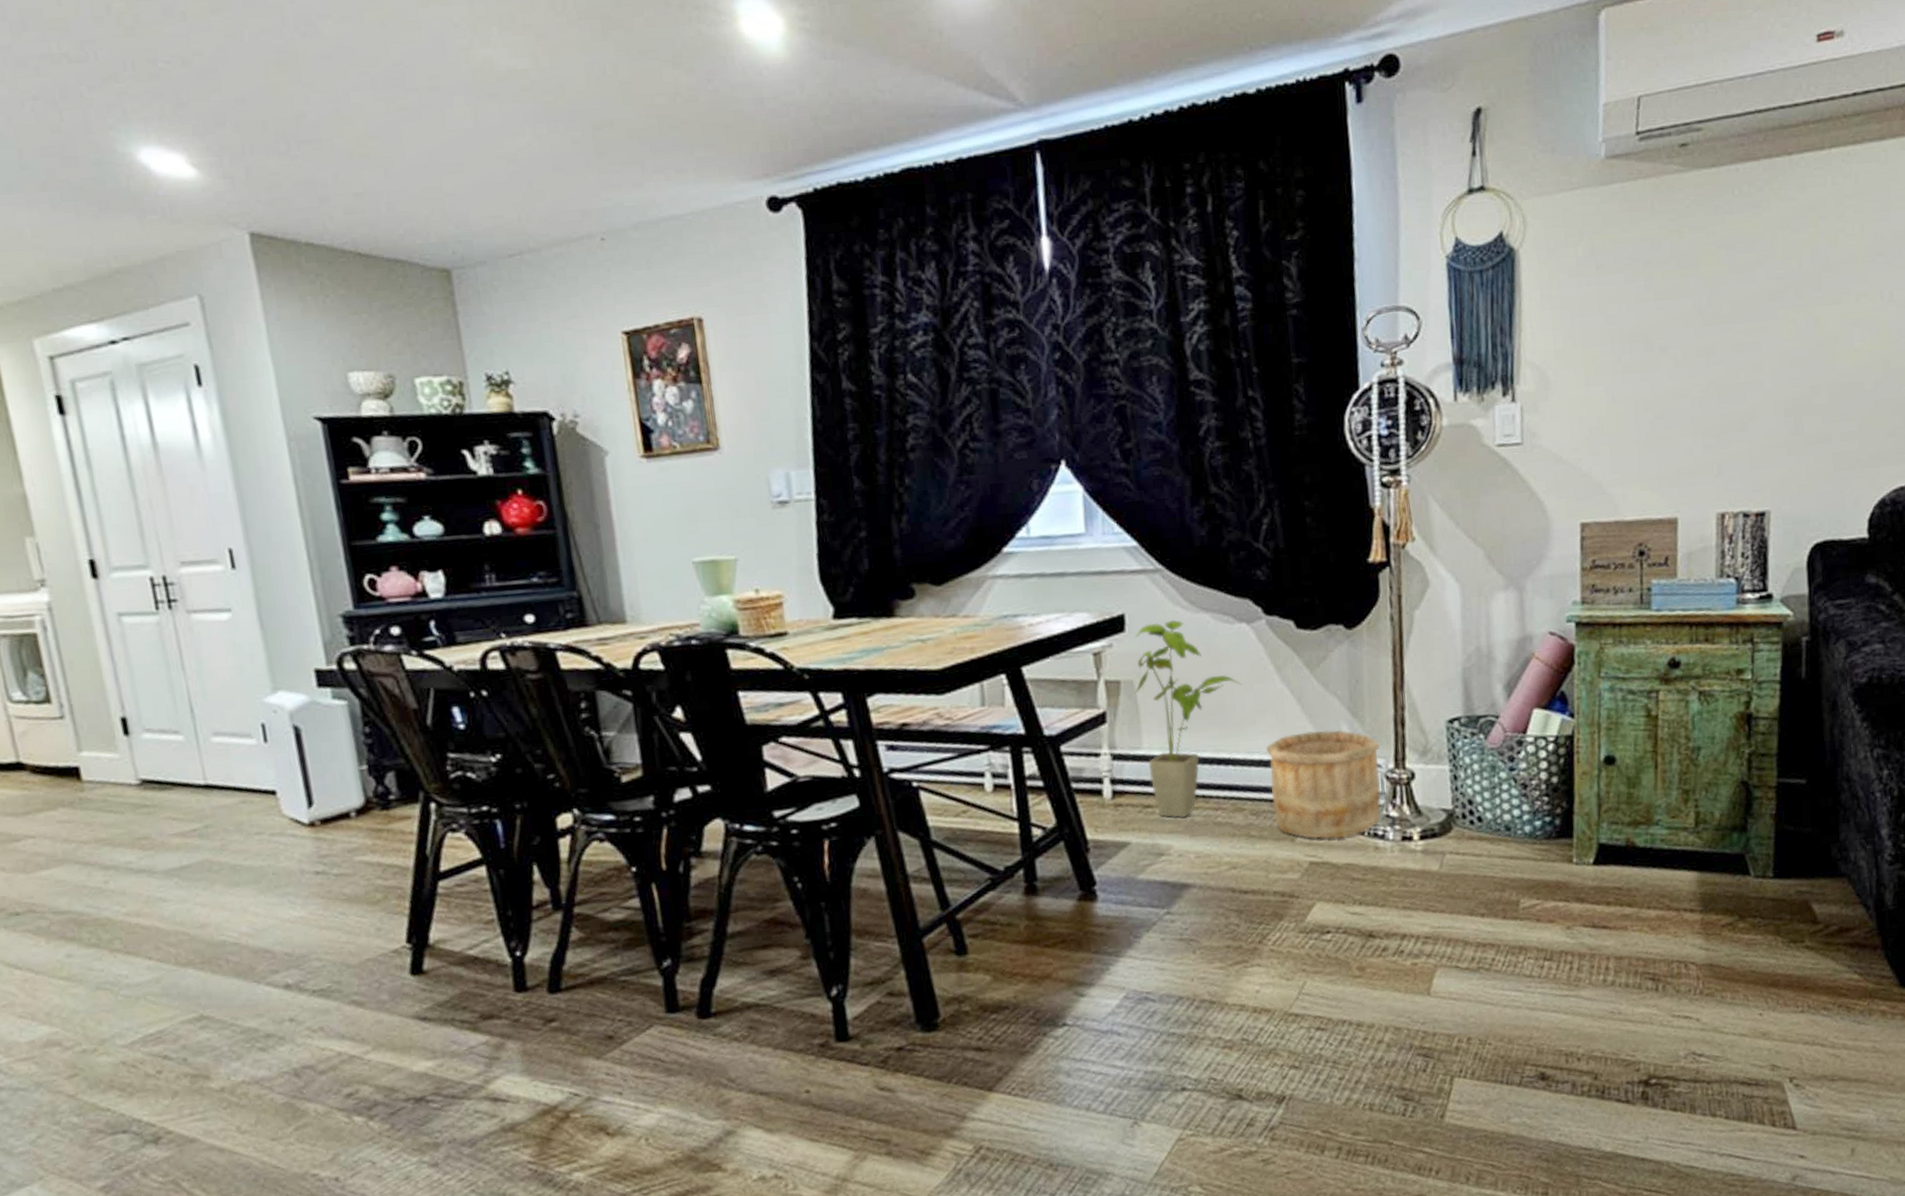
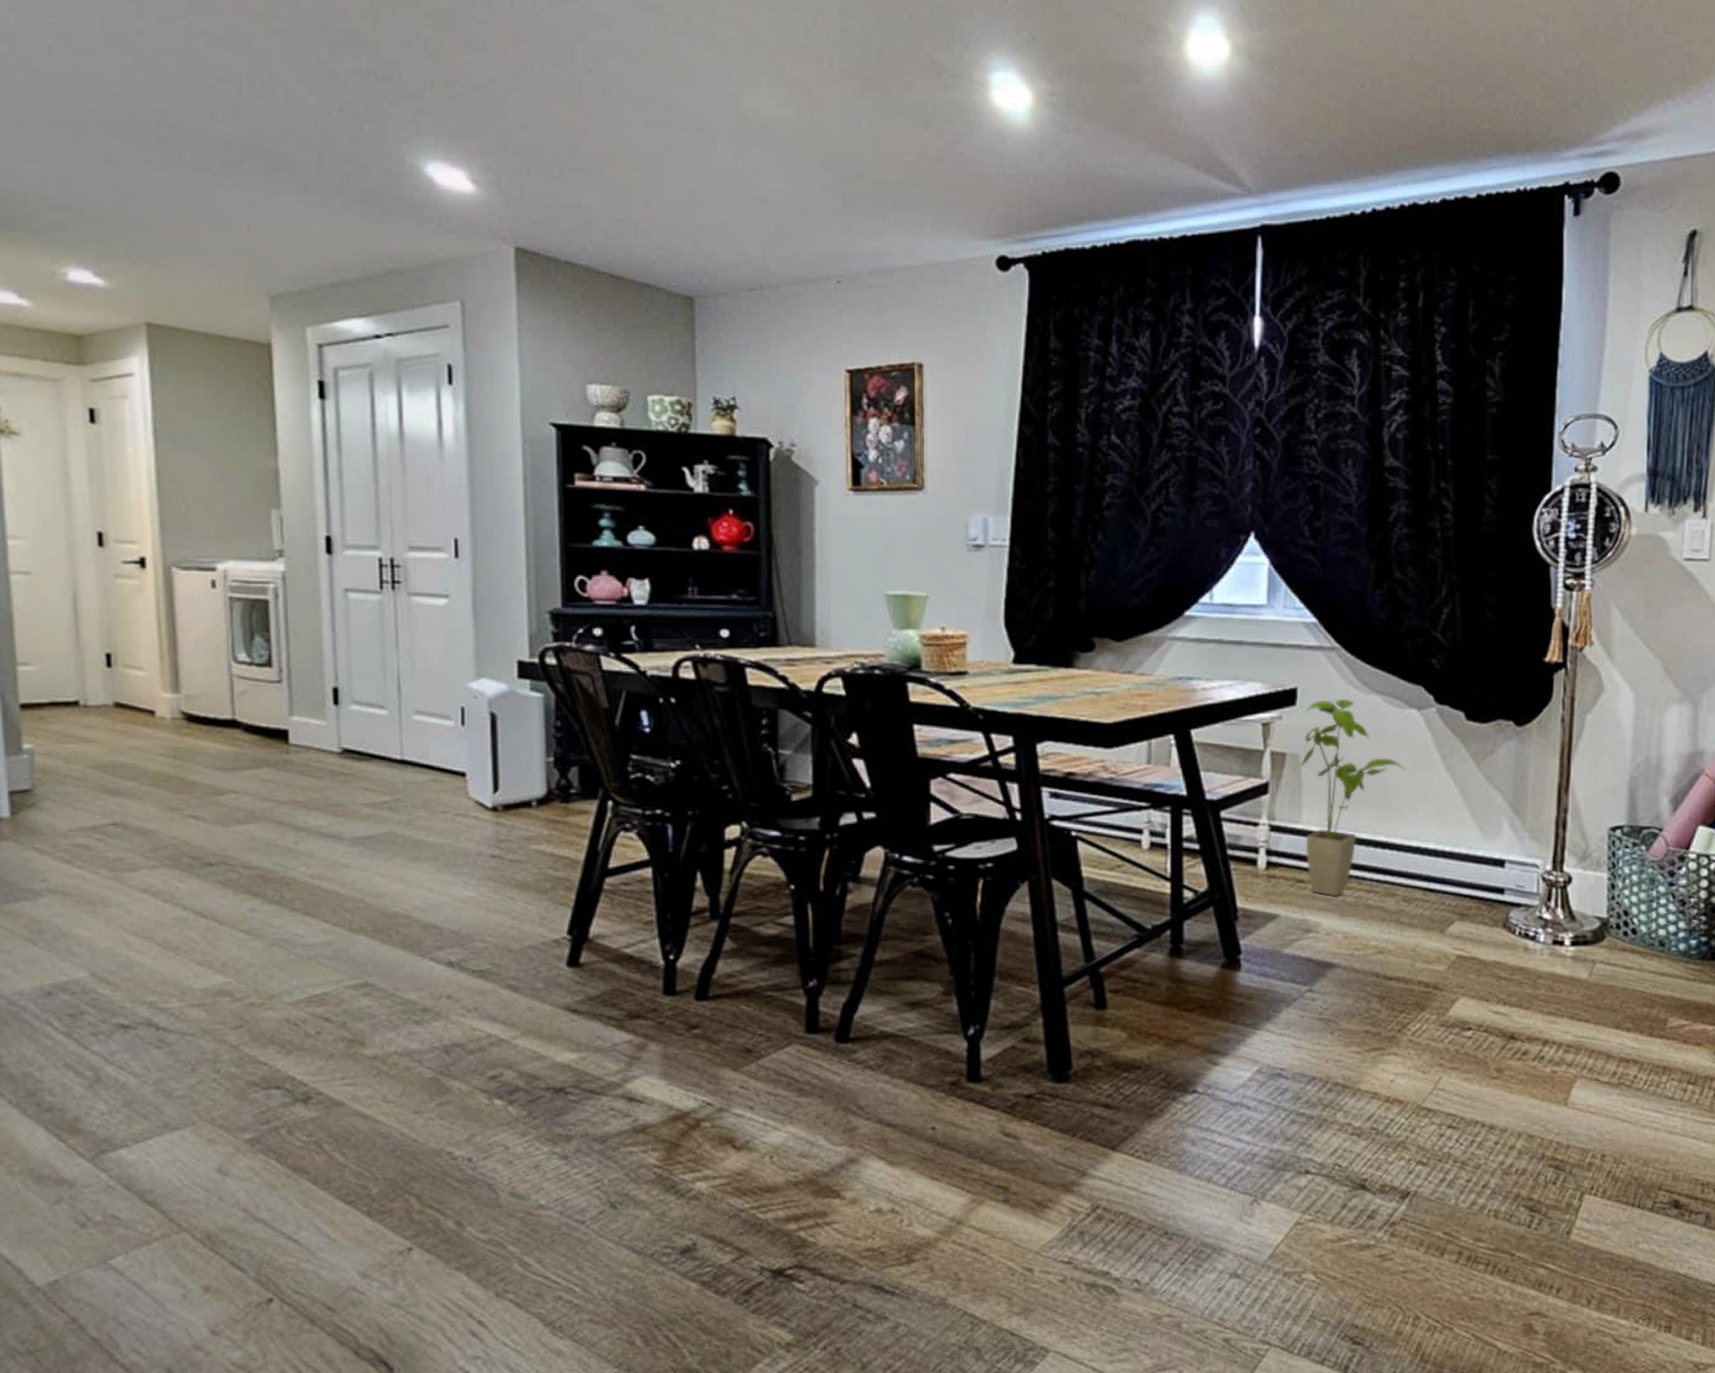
wooden bucket: present [1265,730,1381,839] -> none [1424,824,1539,935]

